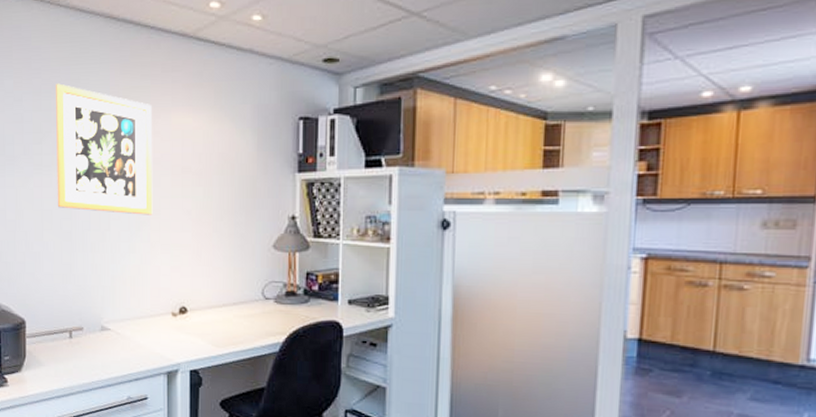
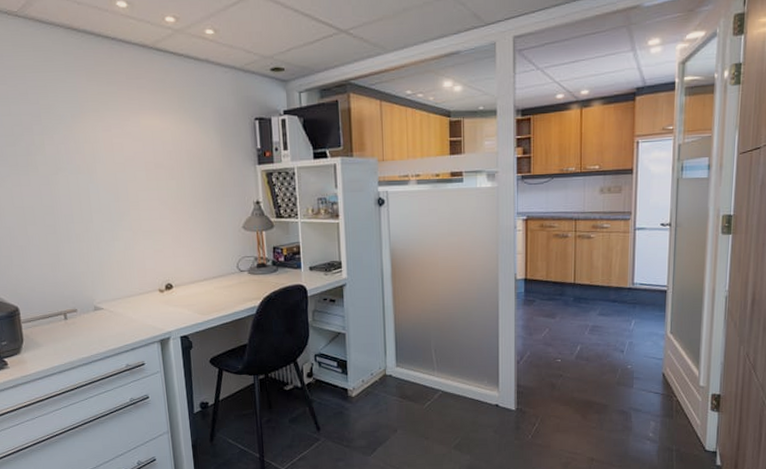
wall art: present [56,83,153,215] -> none [23,89,132,207]

